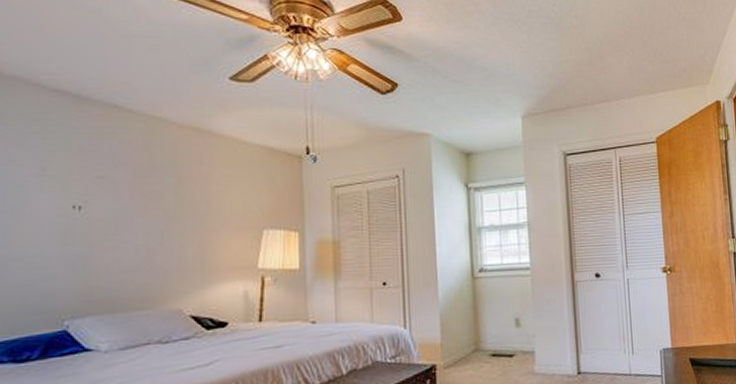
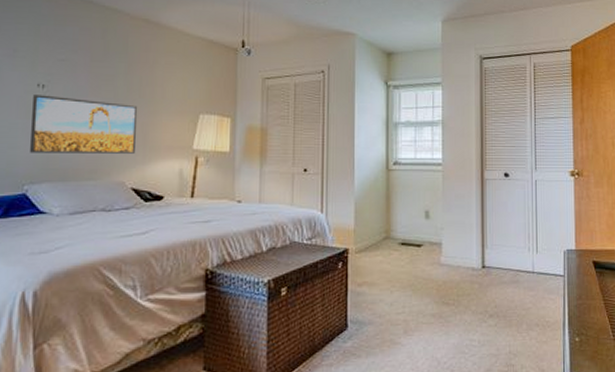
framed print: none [69,217,193,284] -> present [30,94,138,154]

